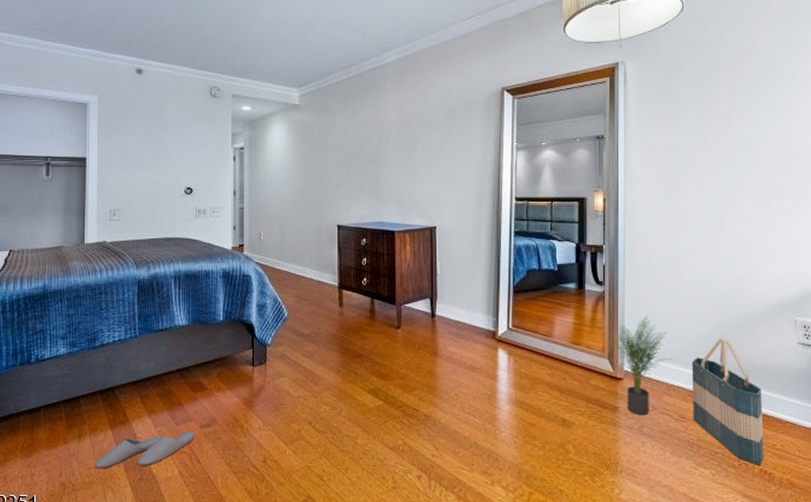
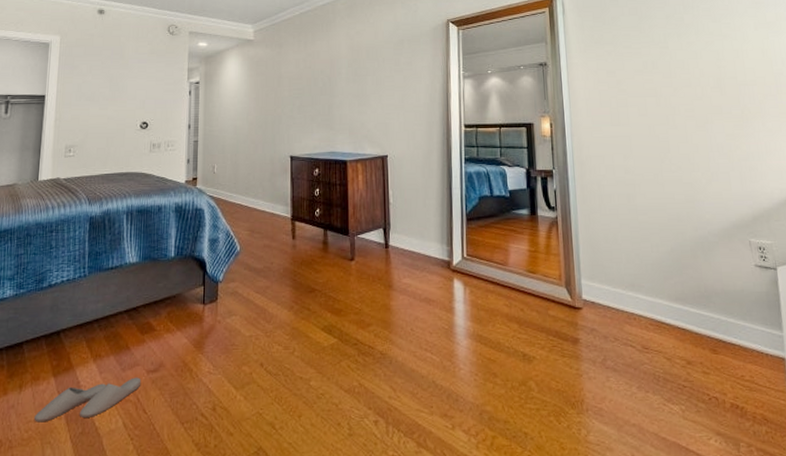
potted plant: present [613,315,671,416] -> none [569,240,629,348]
tote bag: present [691,338,764,466] -> none [650,262,734,400]

